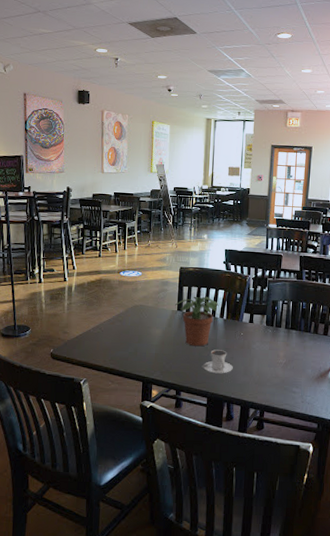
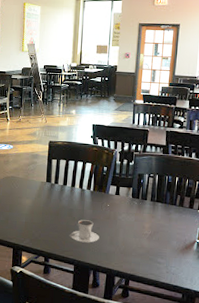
potted plant: present [175,296,219,347] -> none [44,168,86,217]

